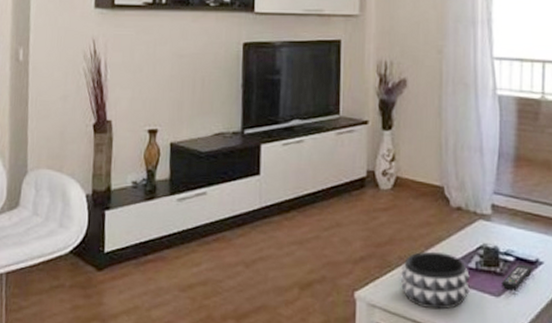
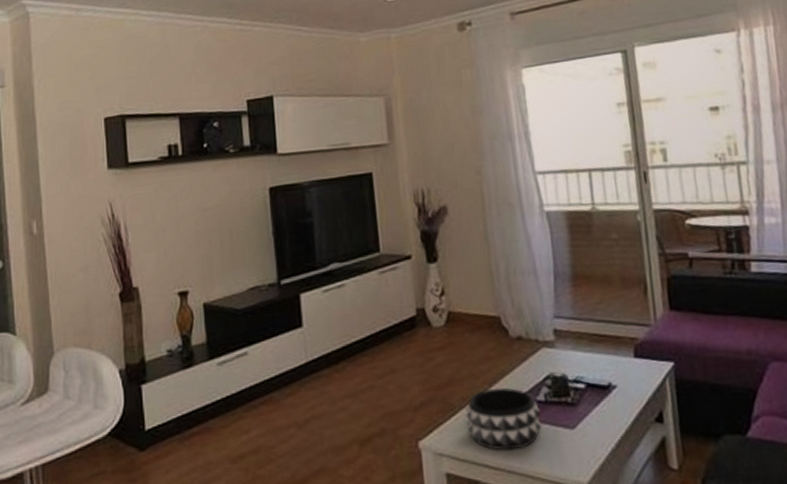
remote control: present [502,265,532,290] -> none [575,391,606,420]

